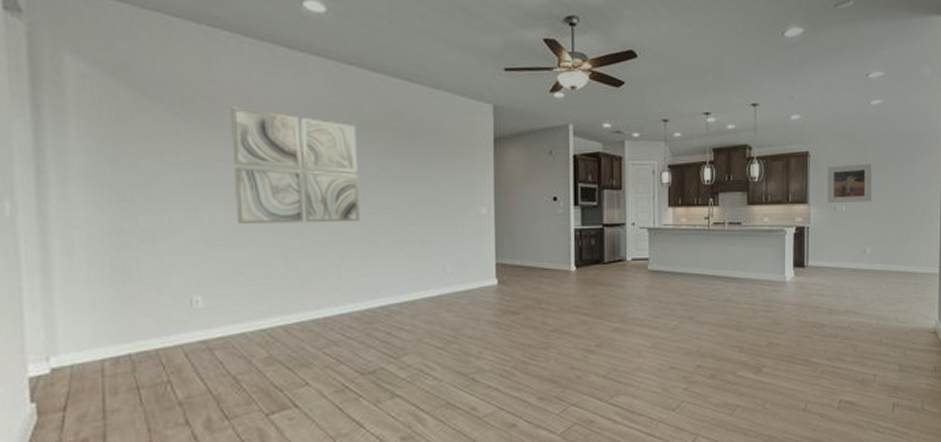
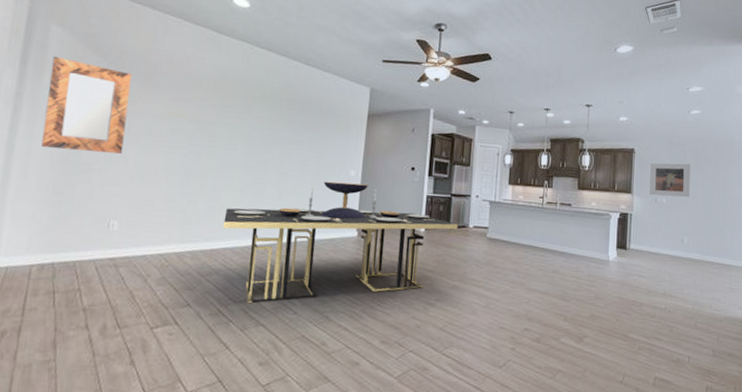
home mirror: none [75,97,192,216] -> present [42,57,131,154]
wall art: present [231,106,360,223] -> none [155,73,259,172]
dining table: none [334,223,614,374] -> present [223,181,458,304]

